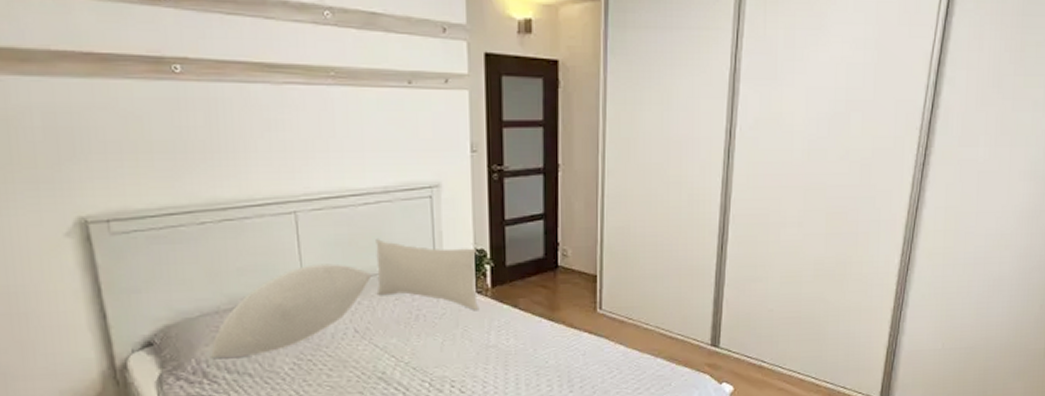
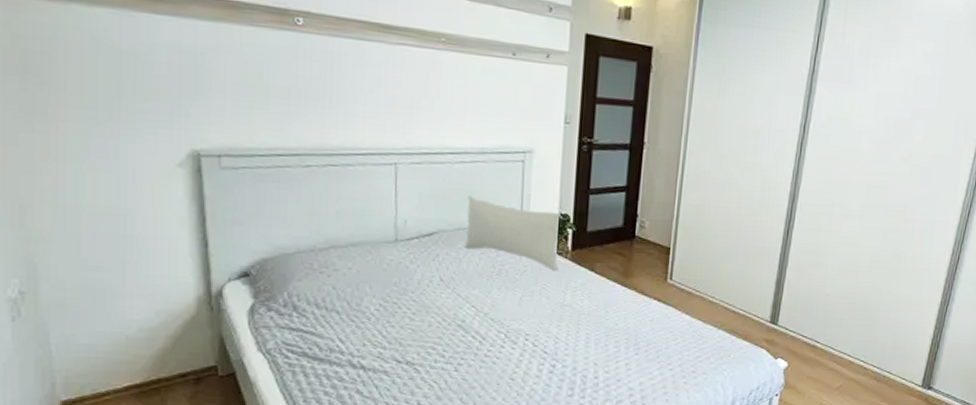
pillow: present [210,263,372,359] -> none [301,214,462,296]

